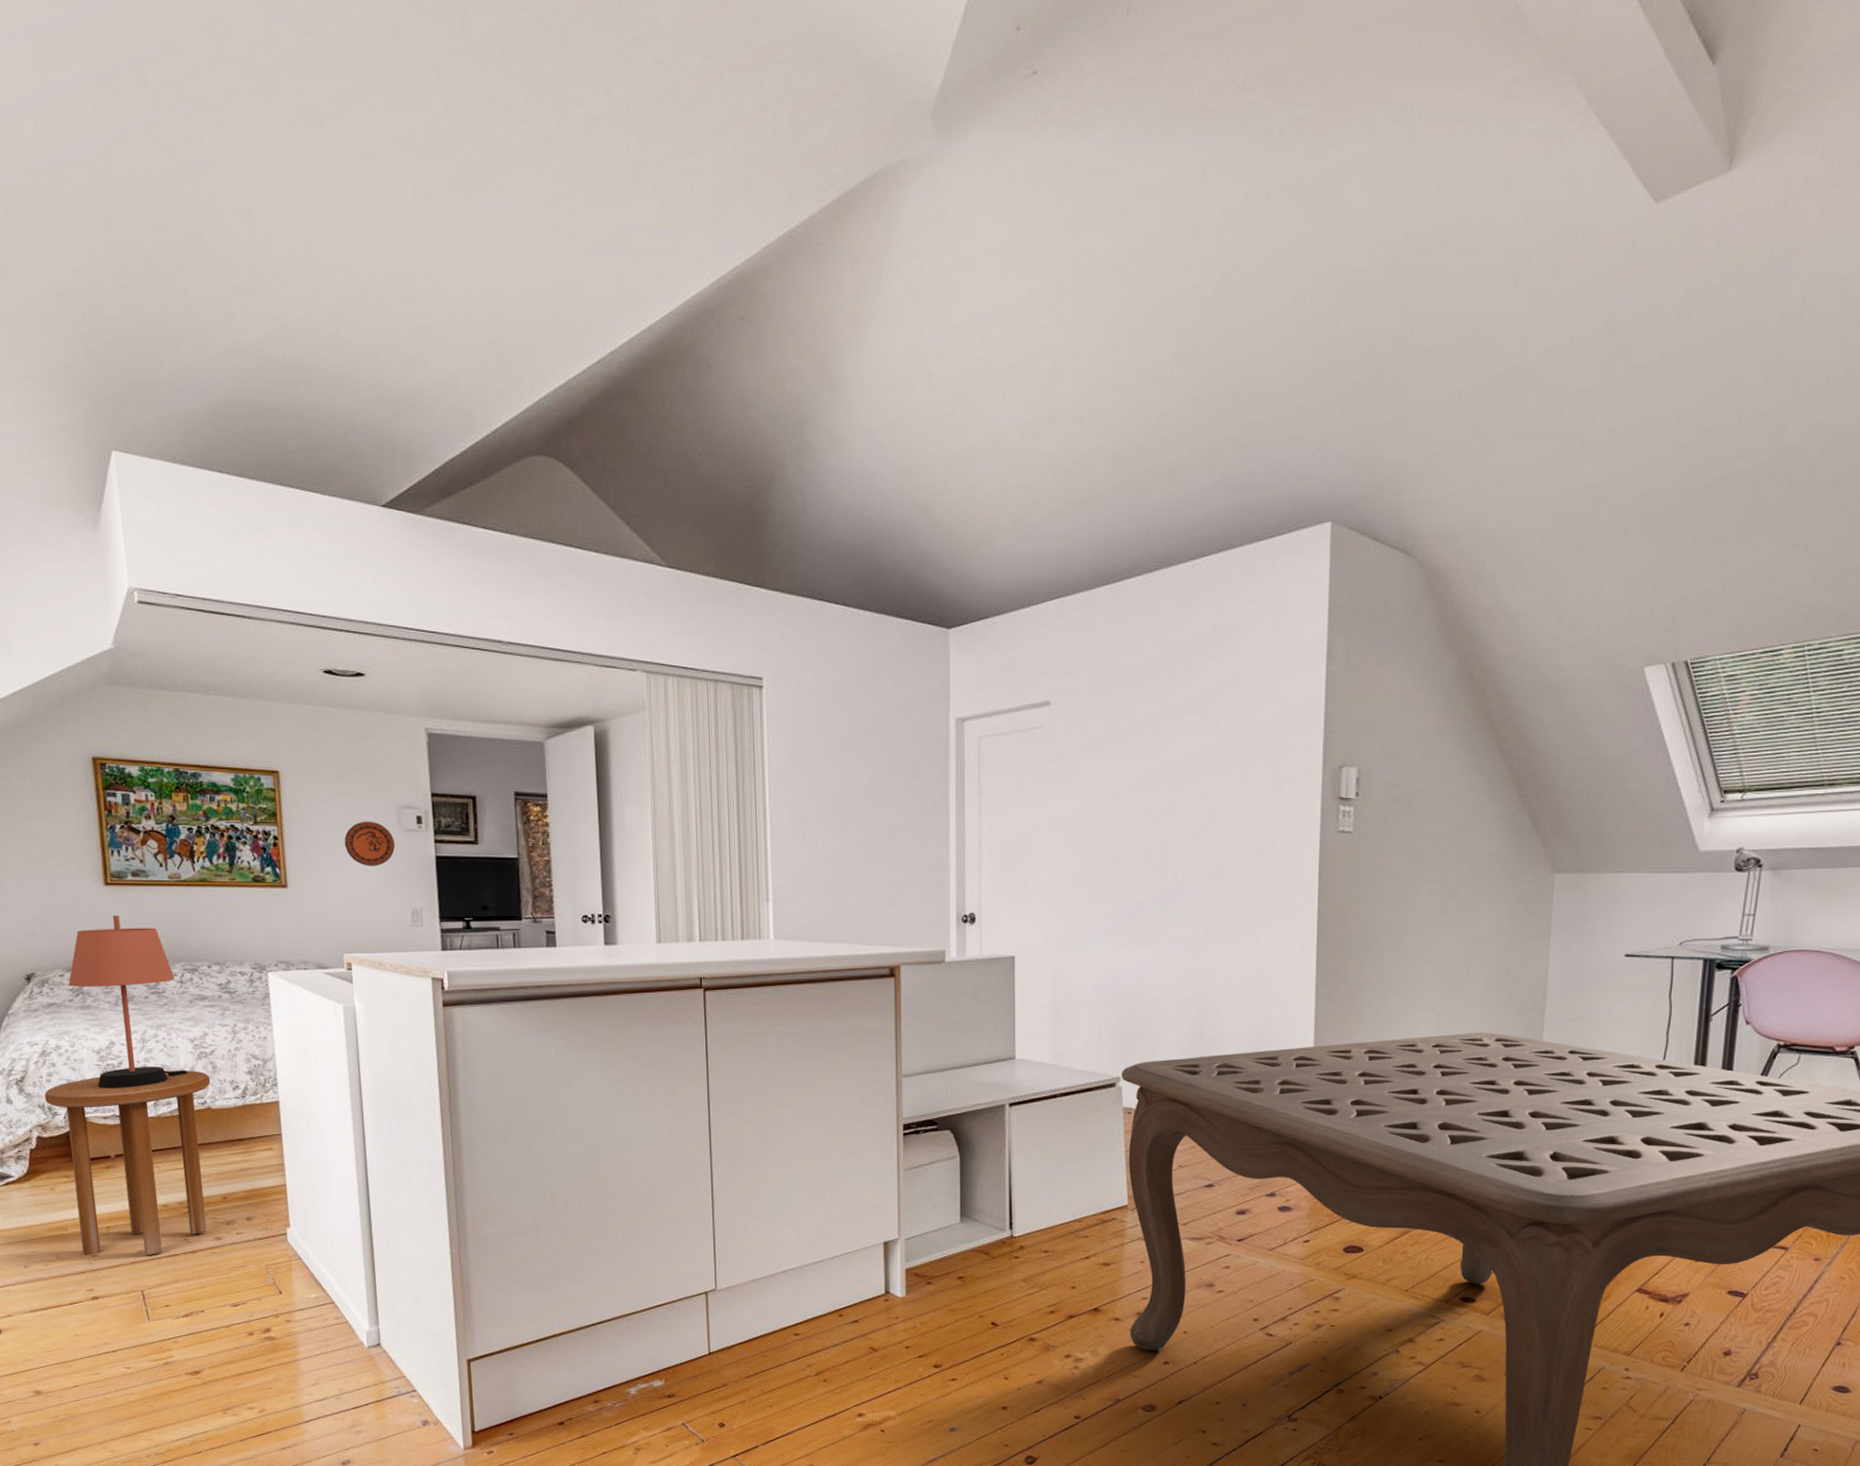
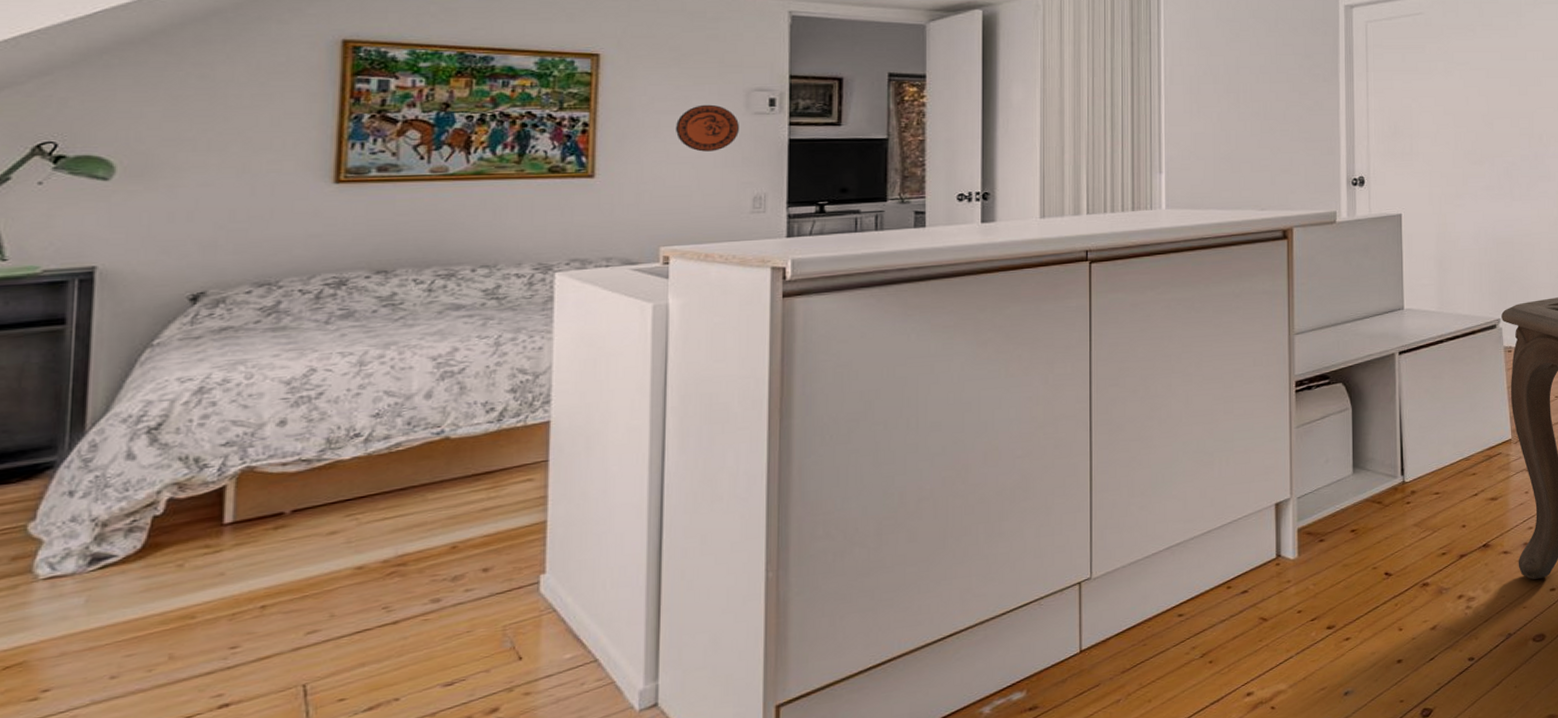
side table: present [44,1070,211,1256] -> none [191,394,454,650]
table lamp: present [68,915,187,1088] -> none [257,217,421,428]

